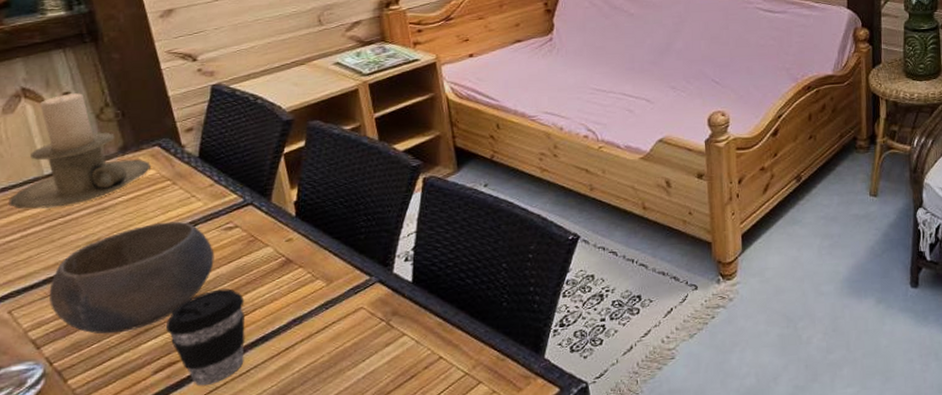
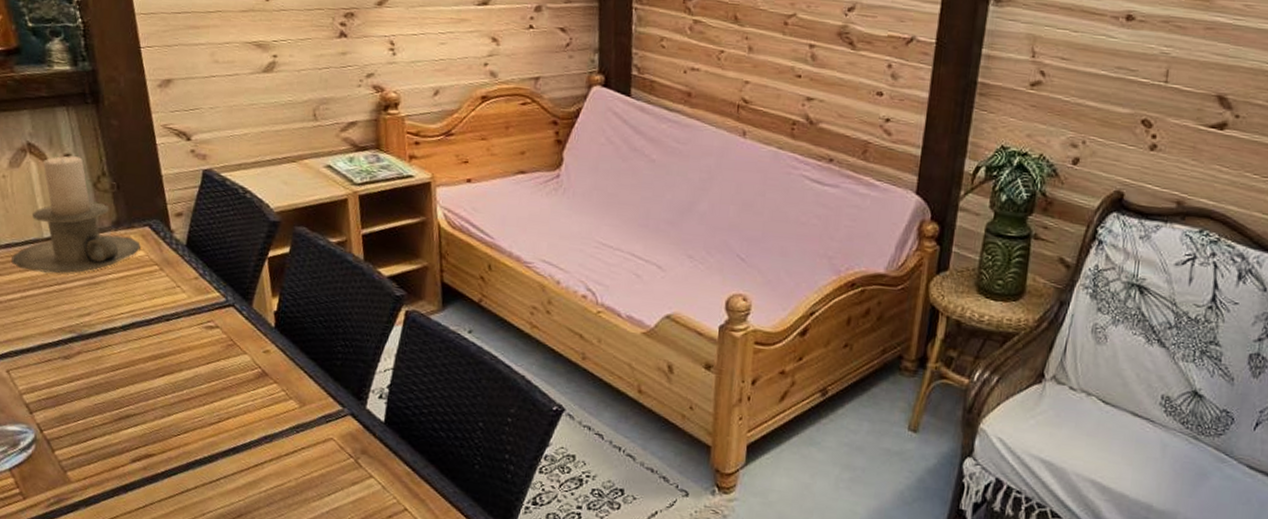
bowl: present [49,221,215,334] -> none [42,308,195,414]
coffee cup: present [166,288,245,385] -> none [145,389,220,485]

